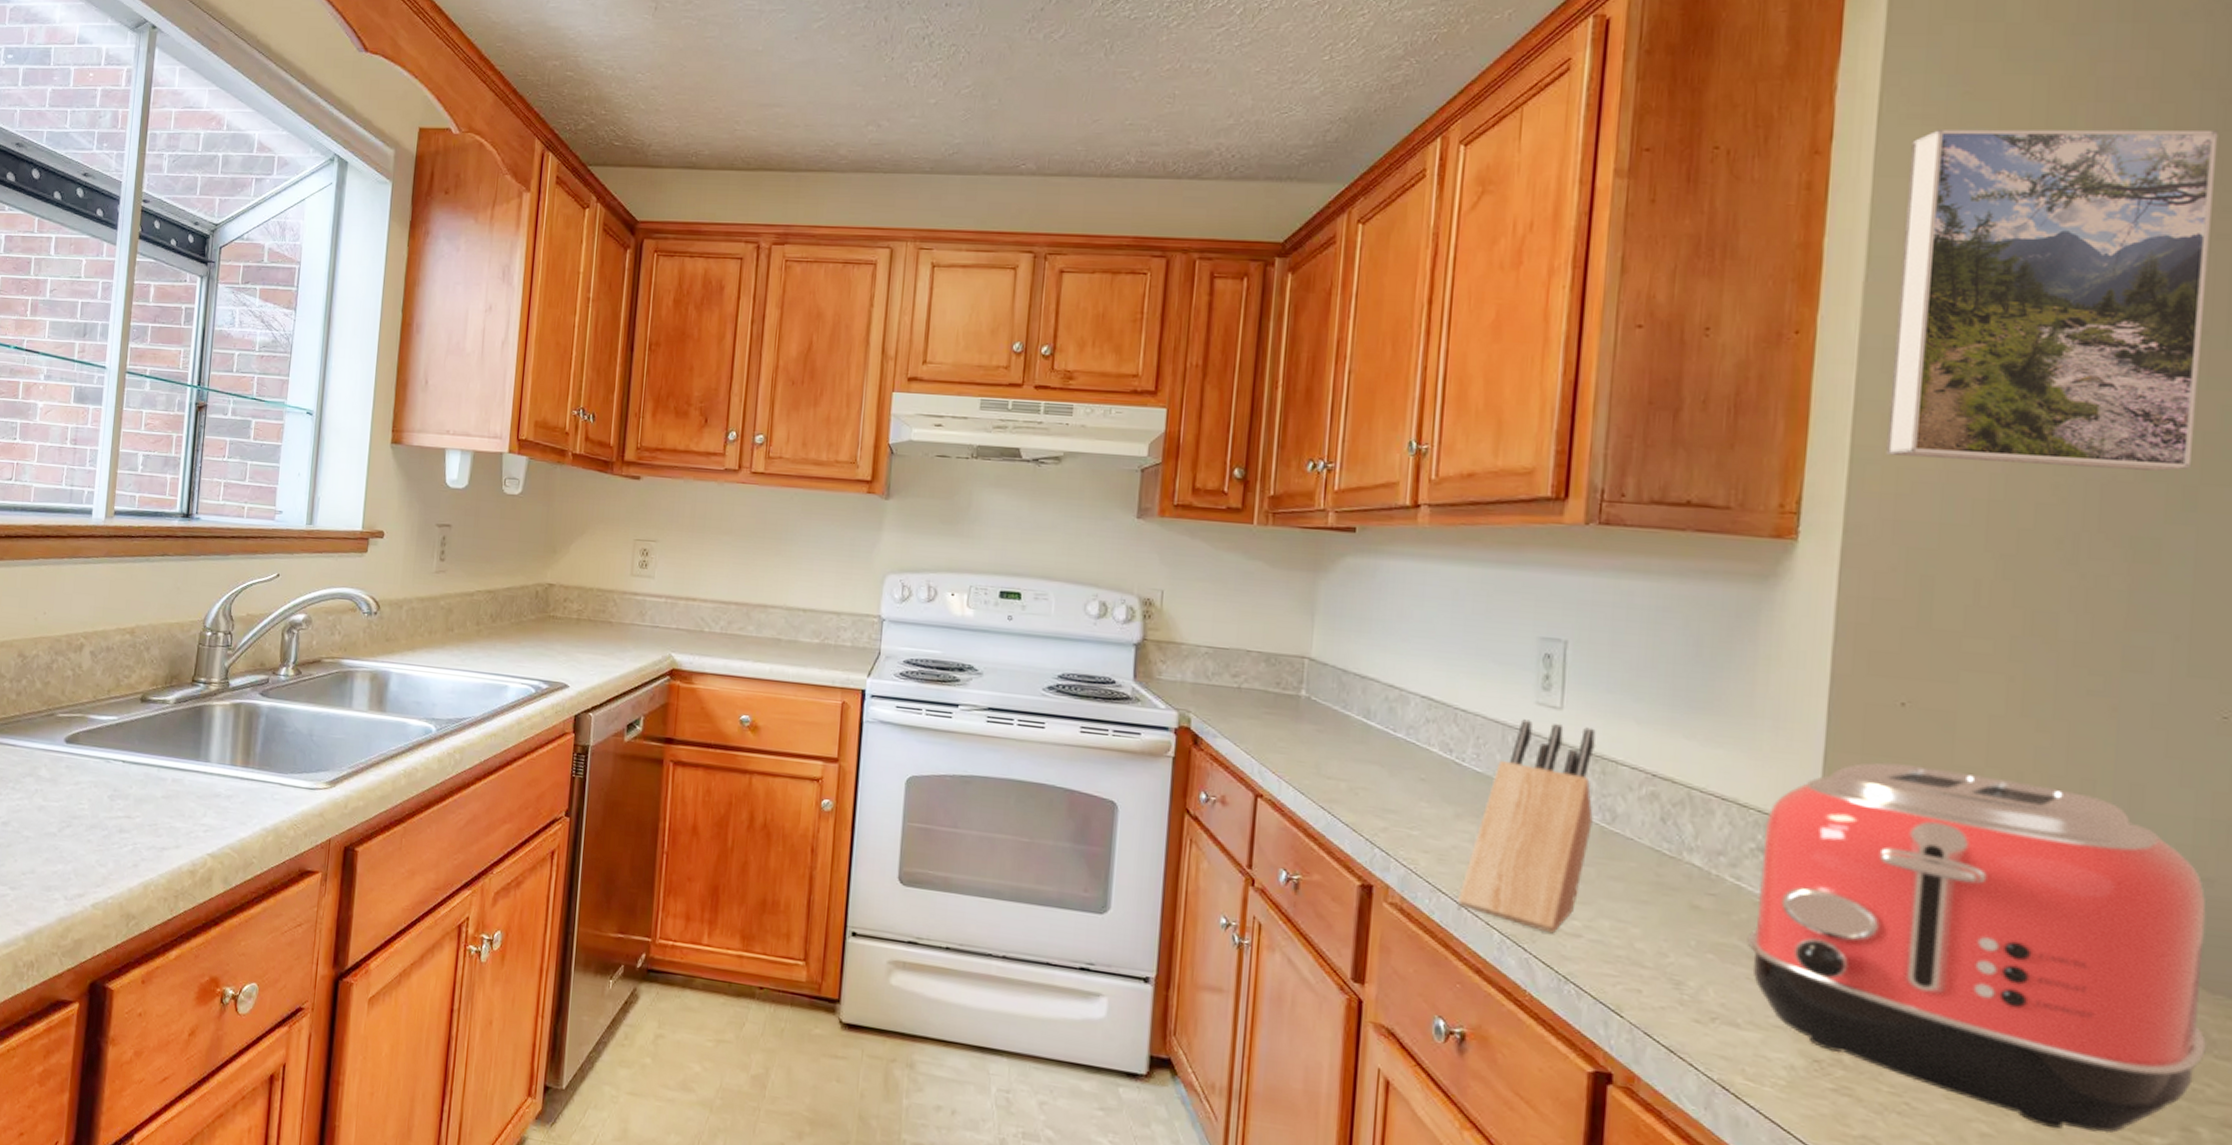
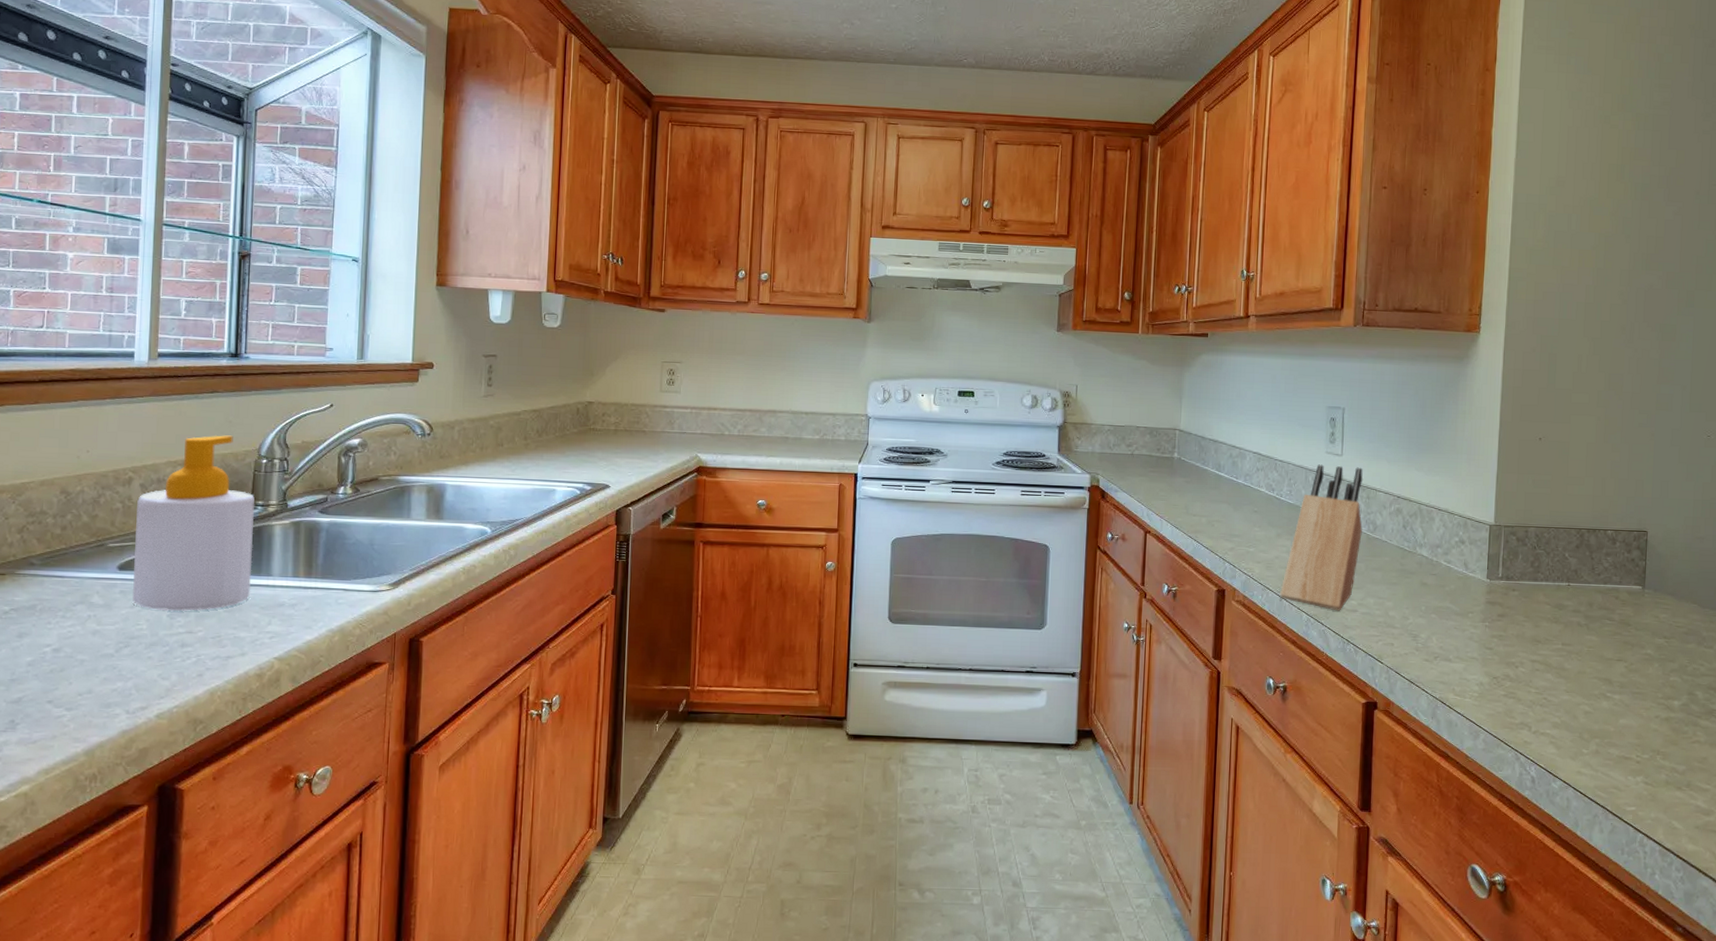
soap bottle: none [77,602,198,794] -> present [132,435,255,612]
toaster: present [1747,761,2206,1134] -> none [1454,477,1700,703]
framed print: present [1886,129,2219,471] -> none [1529,57,1703,282]

